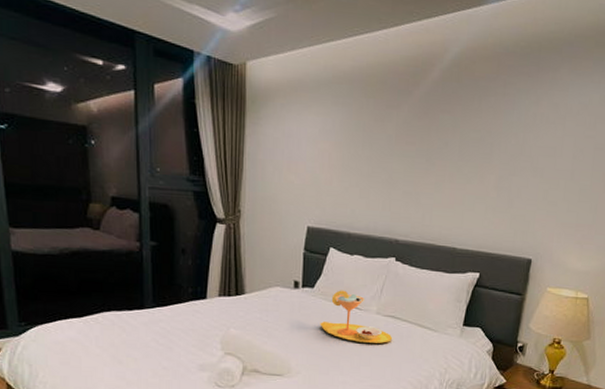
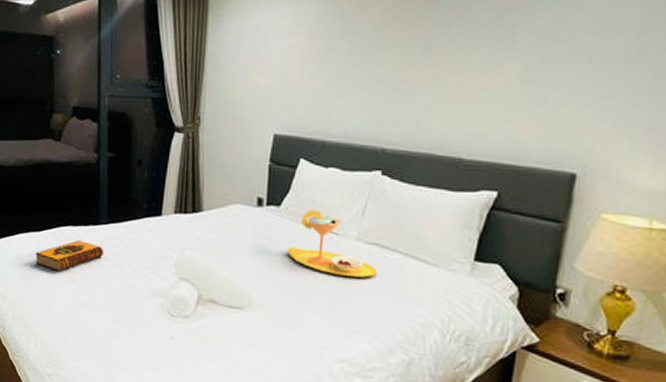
hardback book: none [77,324,151,354] -> present [35,240,104,271]

